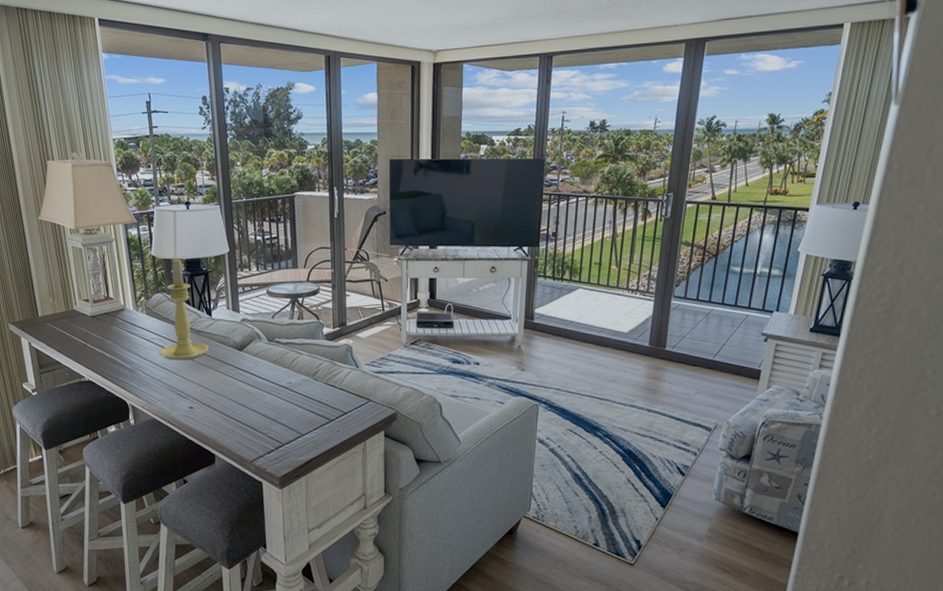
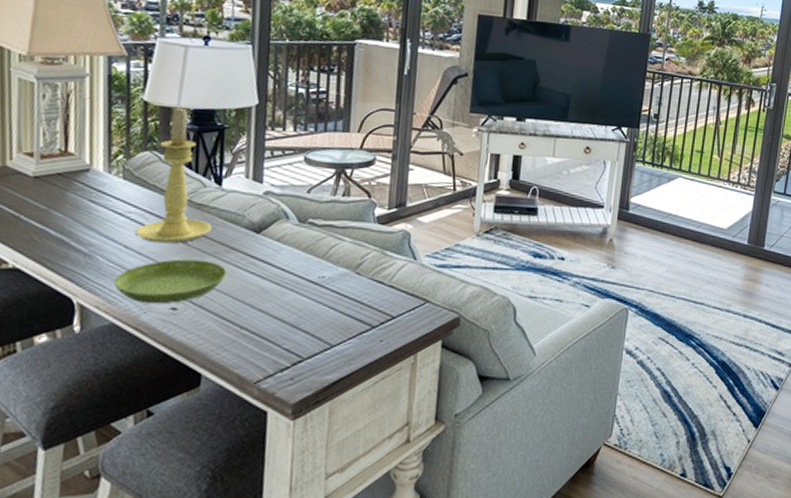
saucer: none [151,371,223,405] -> present [114,259,227,304]

